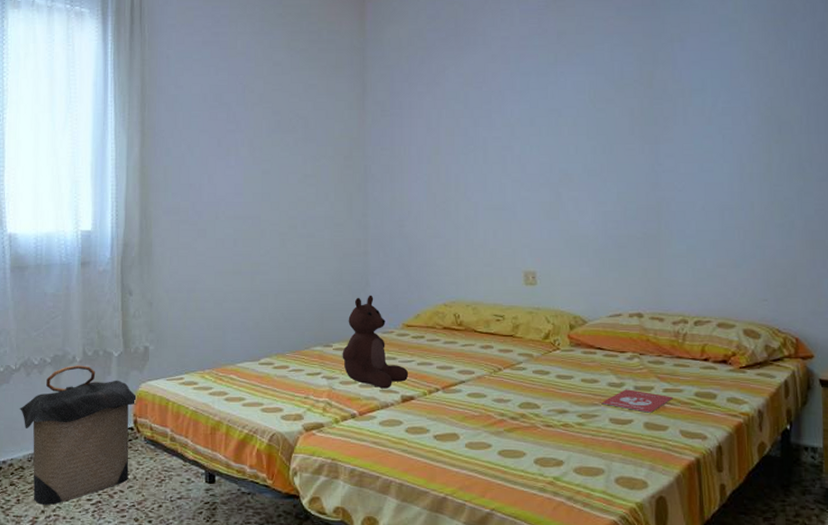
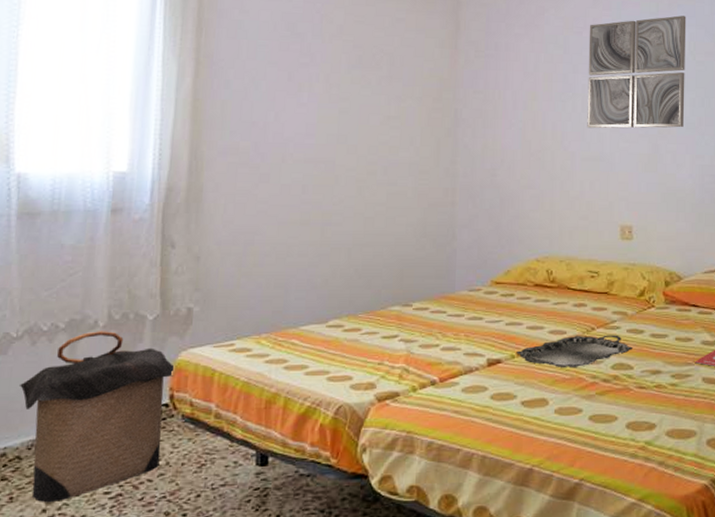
teddy bear: present [342,295,409,389] -> none [423,249,496,352]
serving tray: none [428,375,539,406] -> present [516,335,632,368]
wall art: none [488,64,586,179] -> present [587,15,686,129]

